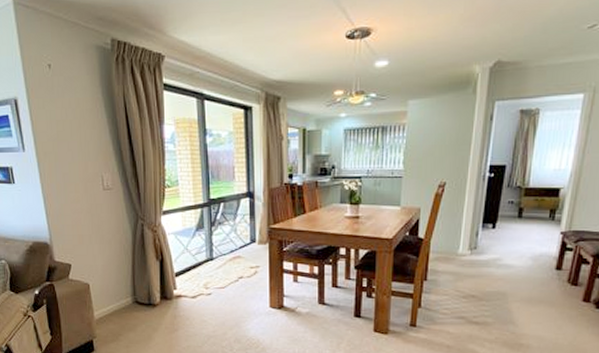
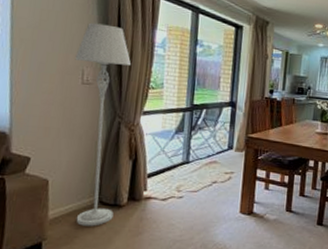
floor lamp: none [93,126,150,325] -> present [75,22,132,226]

